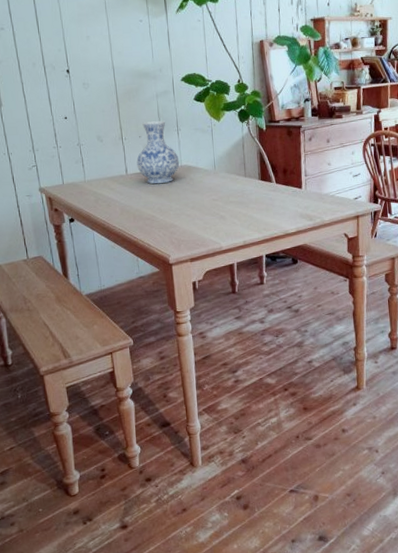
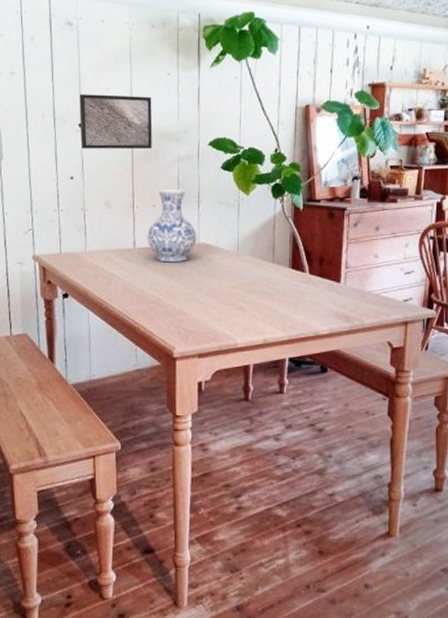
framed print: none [64,42,133,92] -> present [79,94,153,150]

